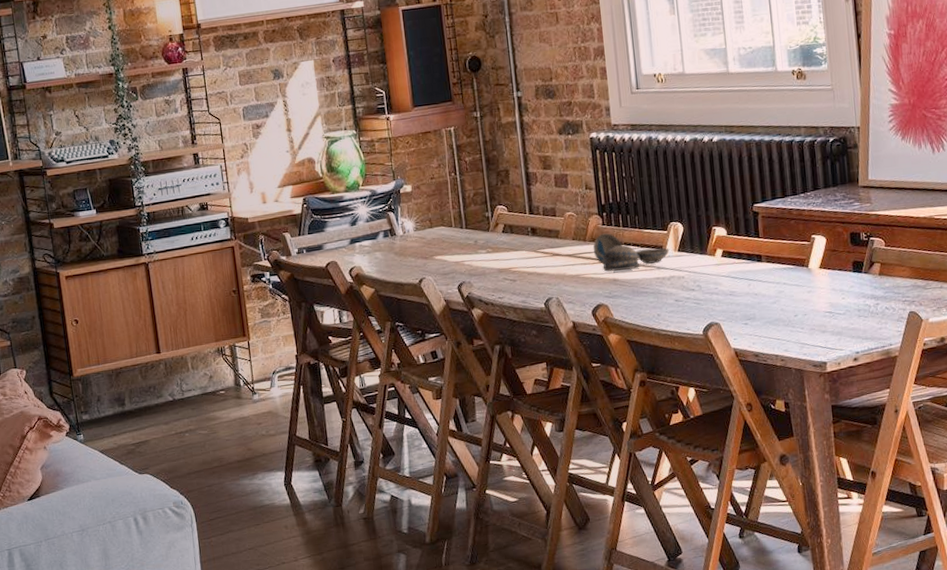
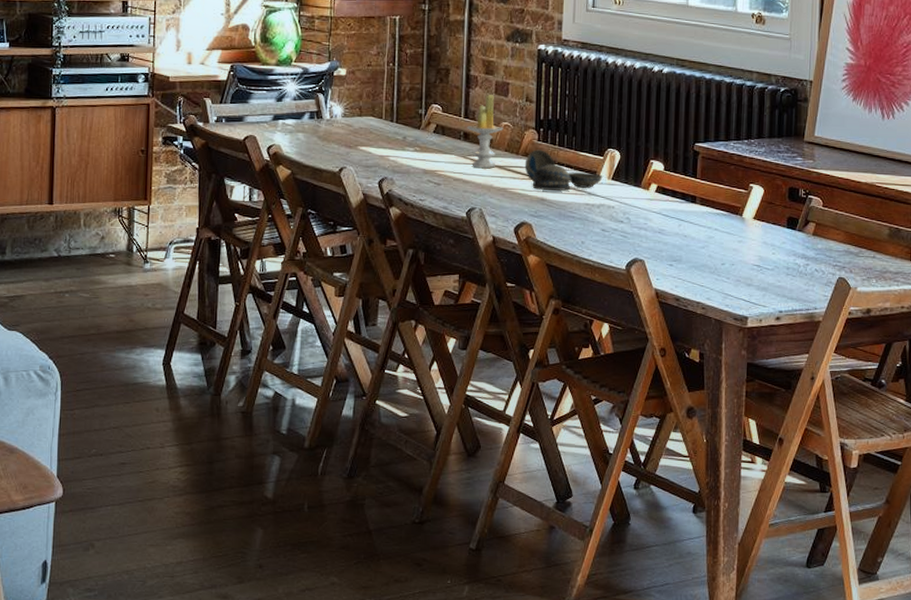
candle: none [533,188,568,260] -> present [467,95,504,168]

